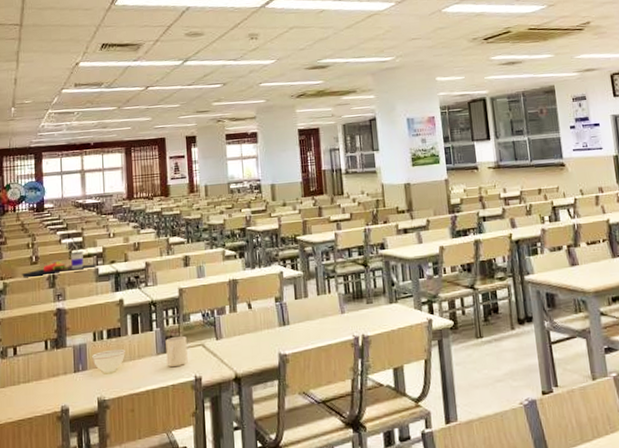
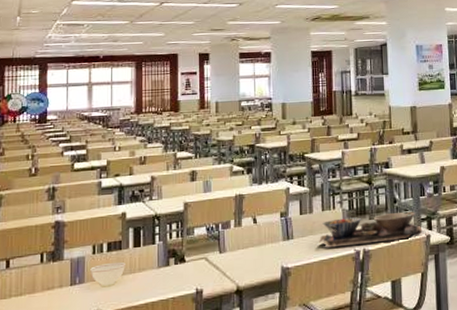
food tray: present [22,244,97,279] -> none [20,156,100,190]
cup: present [165,336,188,368] -> none [168,250,190,281]
food tray: none [312,284,424,335] -> present [316,200,423,249]

